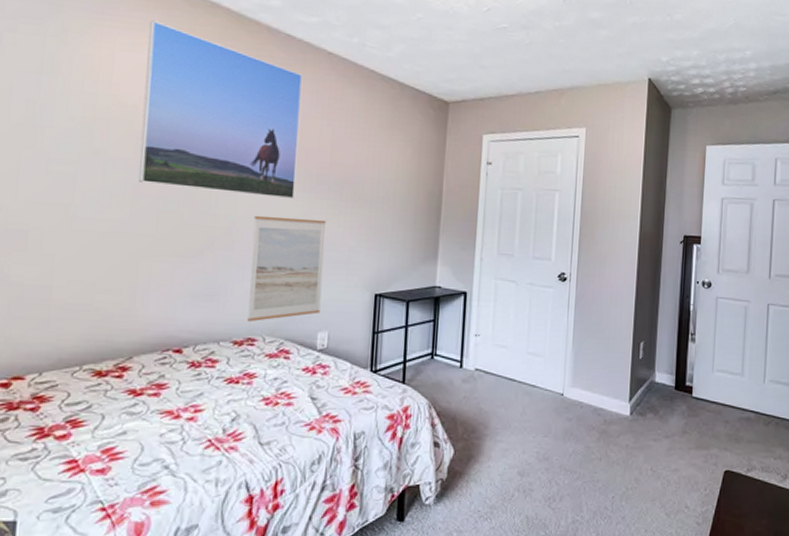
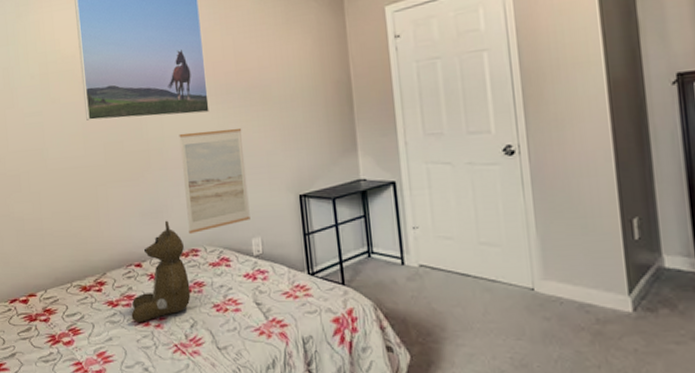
teddy bear: none [157,304,239,415] -> present [131,220,191,322]

